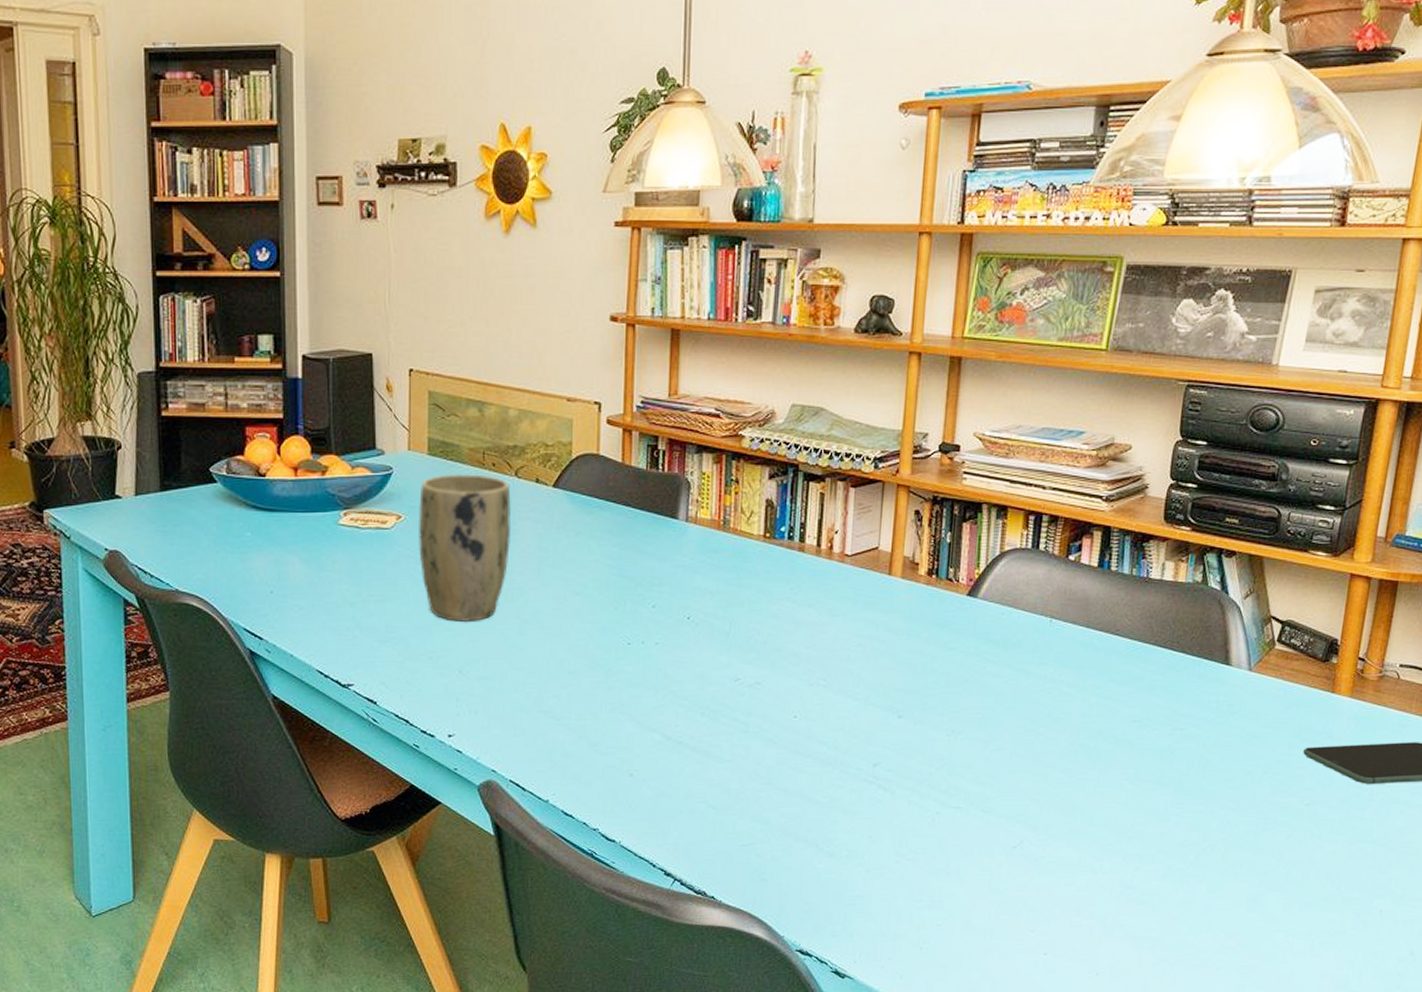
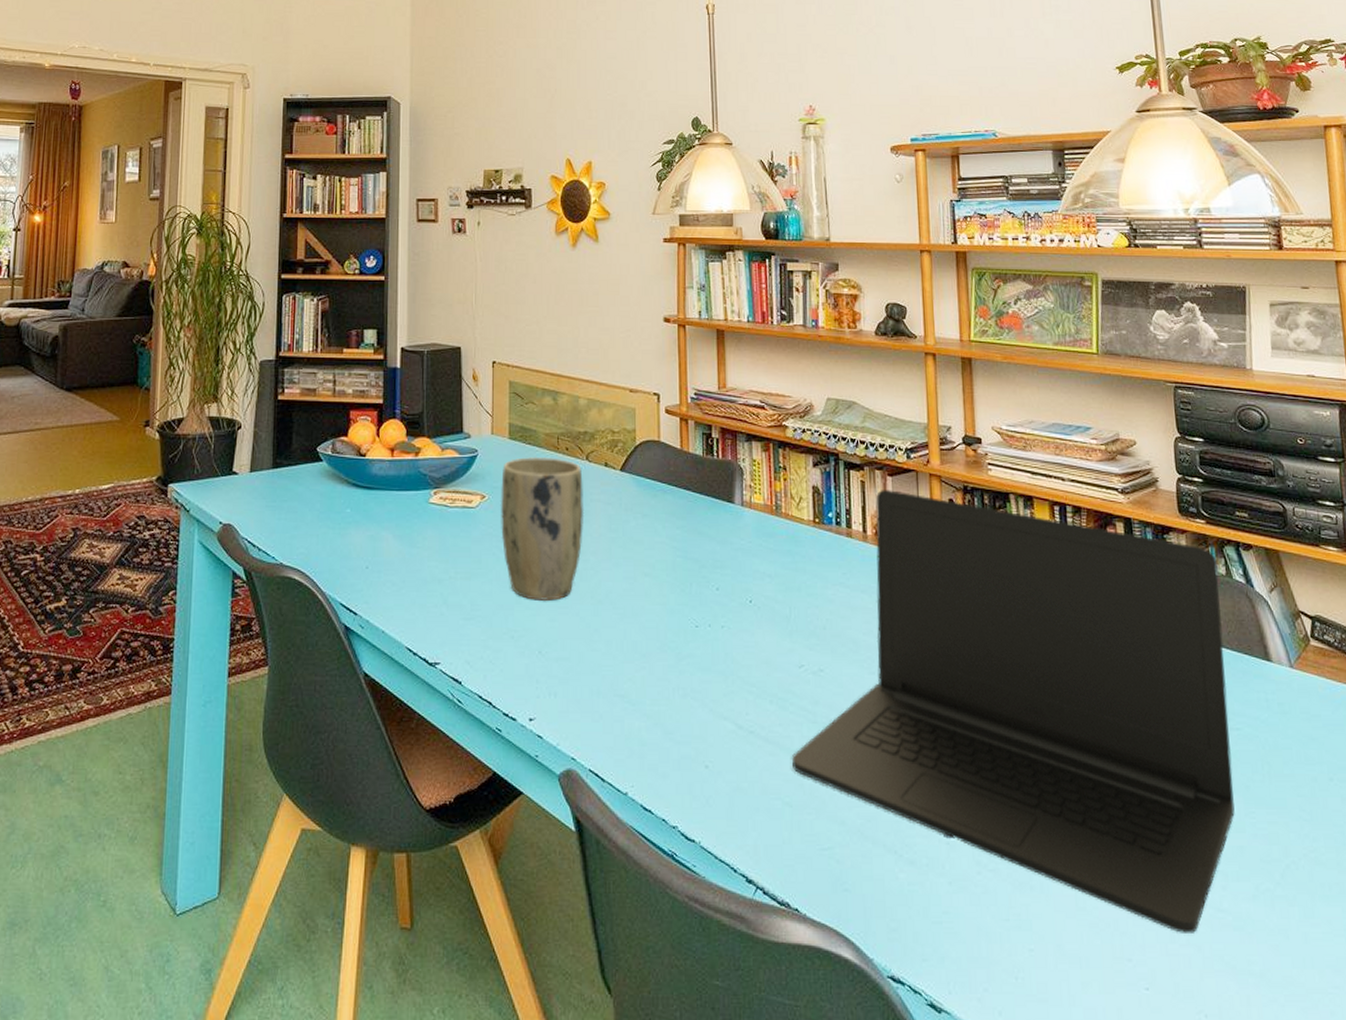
laptop: none [719,501,1196,908] -> present [791,489,1235,933]

